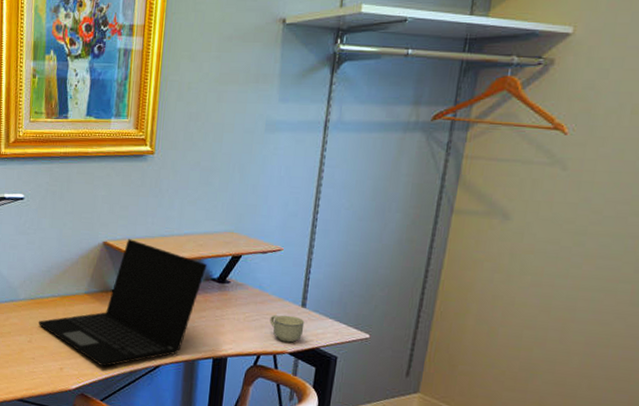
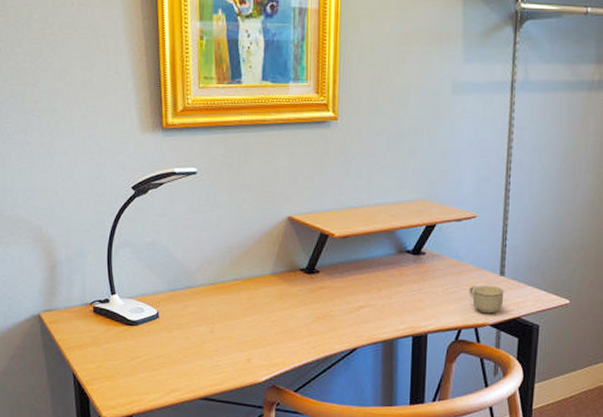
laptop: present [38,239,207,367] -> none [219,212,400,354]

